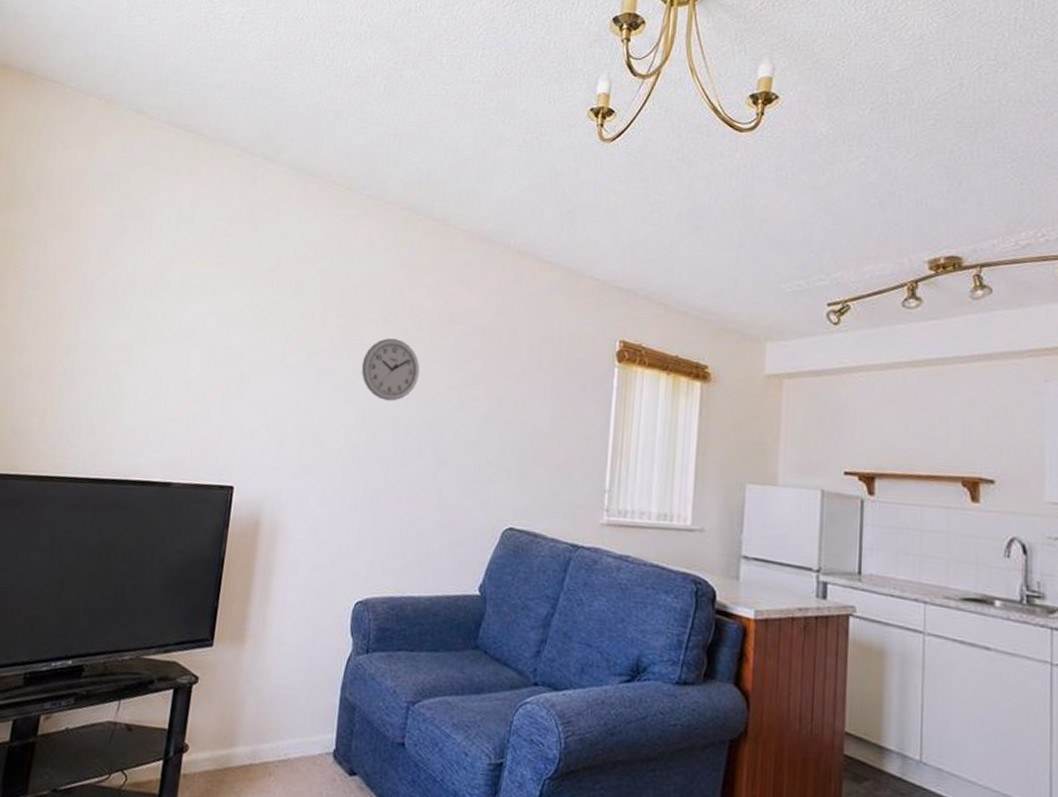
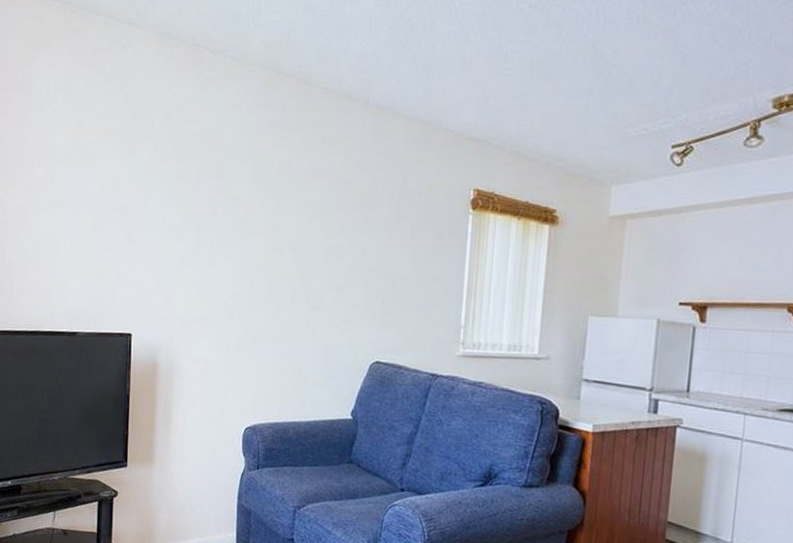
wall clock: present [361,338,420,401] -> none [236,195,290,253]

